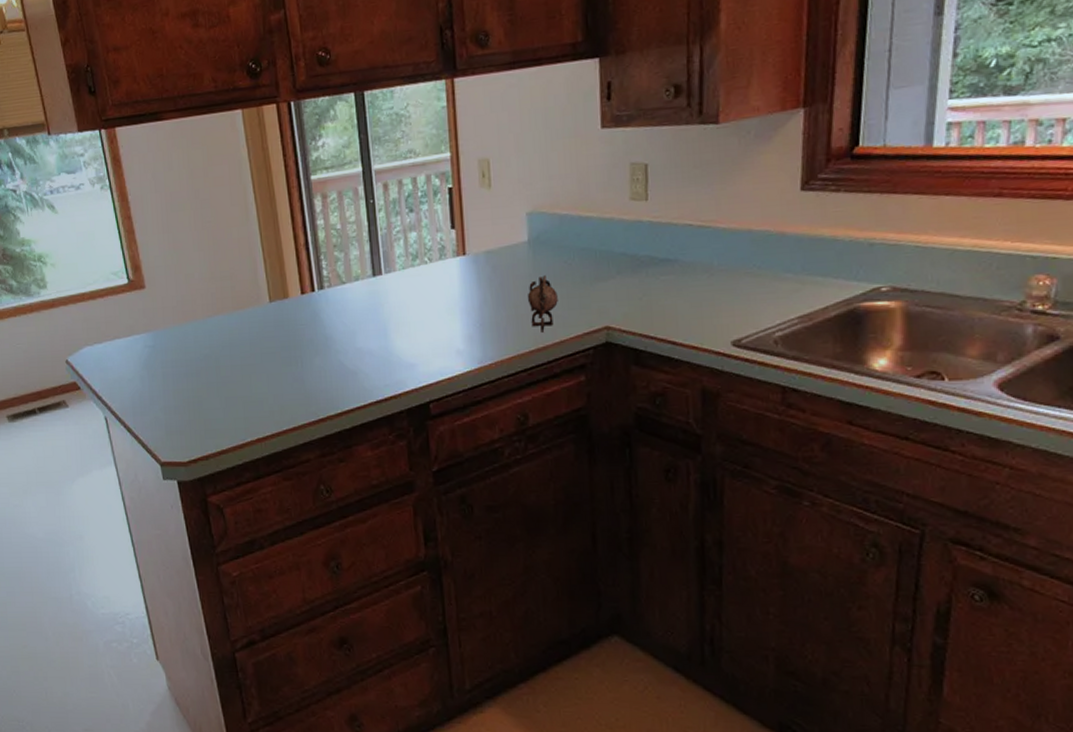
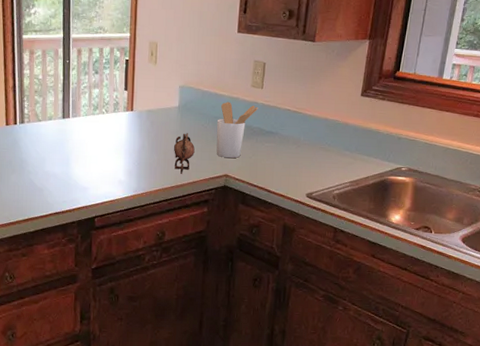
utensil holder: none [585,225,644,303] -> present [216,102,258,158]

